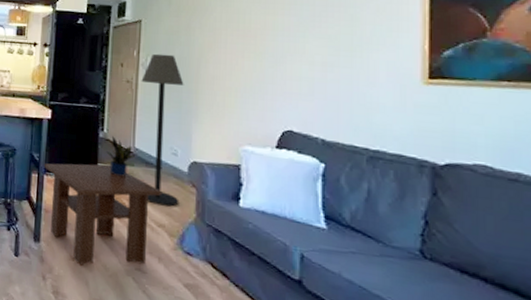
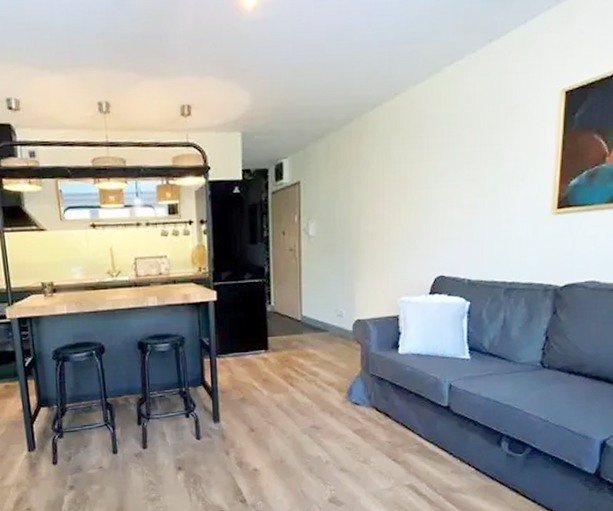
coffee table: present [45,163,163,267] -> none [216,336,331,436]
potted plant: present [106,136,135,176] -> none [275,308,303,345]
floor lamp: present [141,53,184,207] -> none [304,215,346,366]

